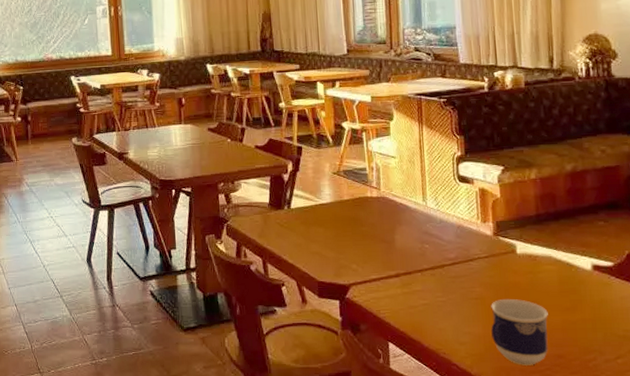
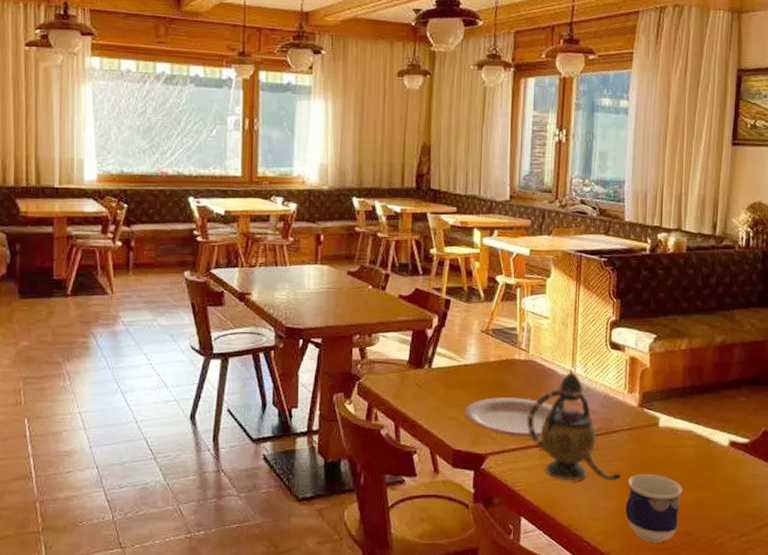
plate: none [325,232,415,268] -> present [464,397,559,438]
teapot: none [384,203,484,308] -> present [527,368,622,481]

